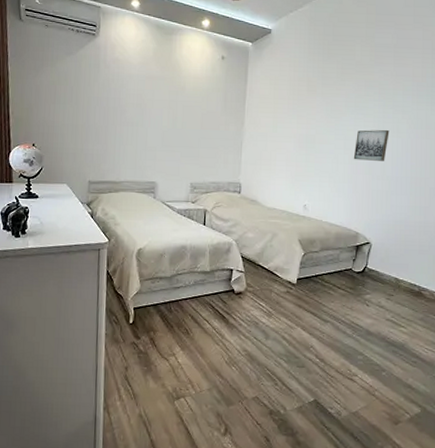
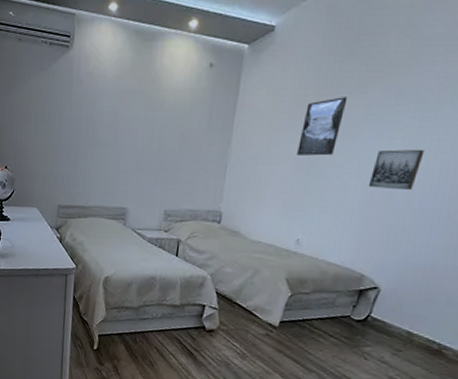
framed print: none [297,88,331,135] -> present [297,97,348,156]

